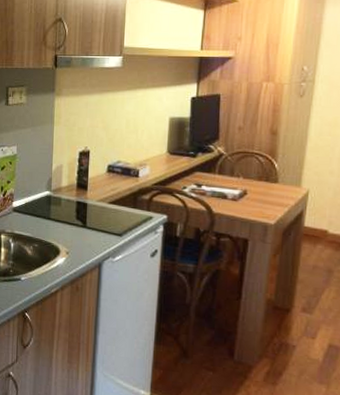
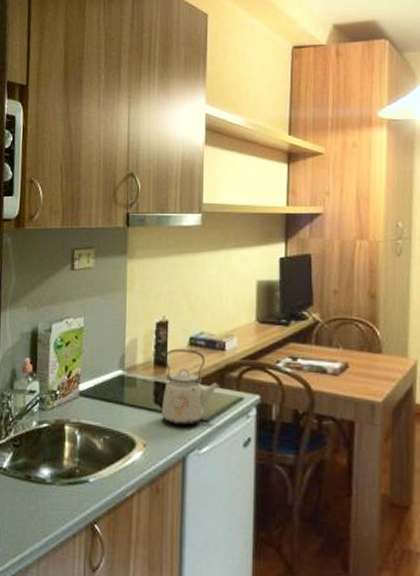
kettle: none [81,174,134,239] -> present [161,348,221,426]

